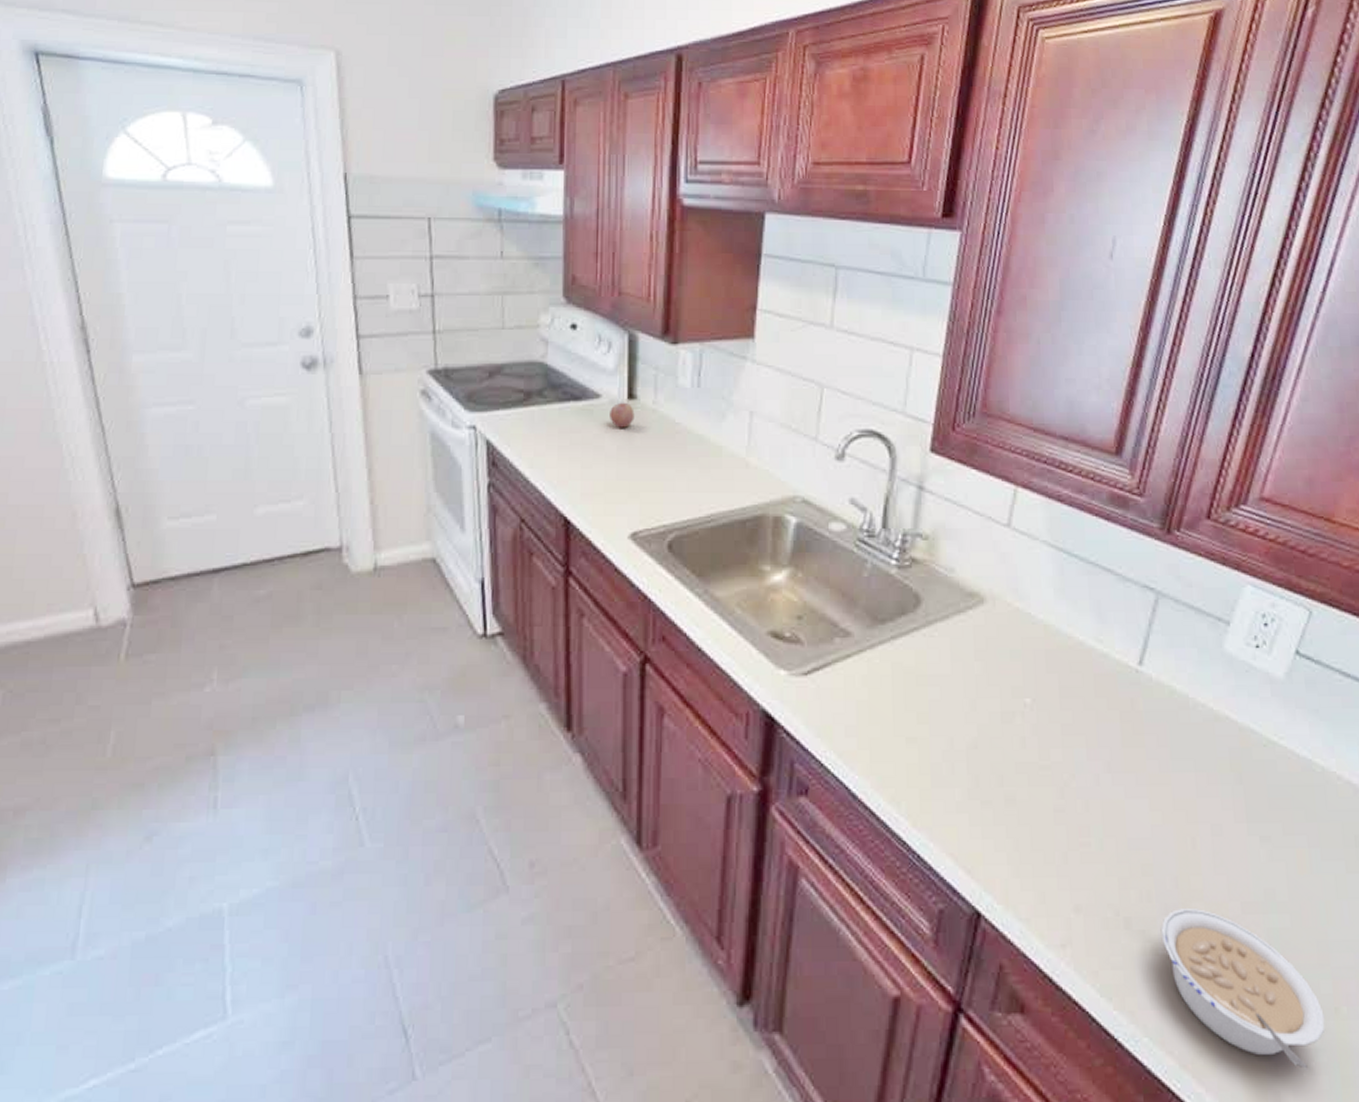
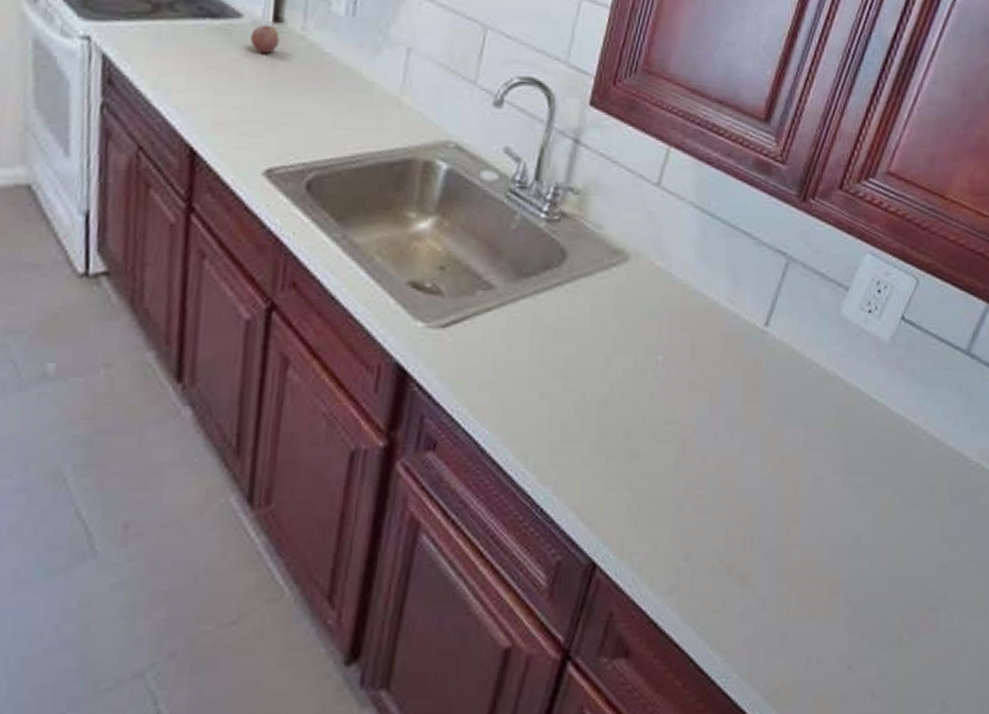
legume: present [1160,907,1325,1068] -> none [759,553,890,693]

